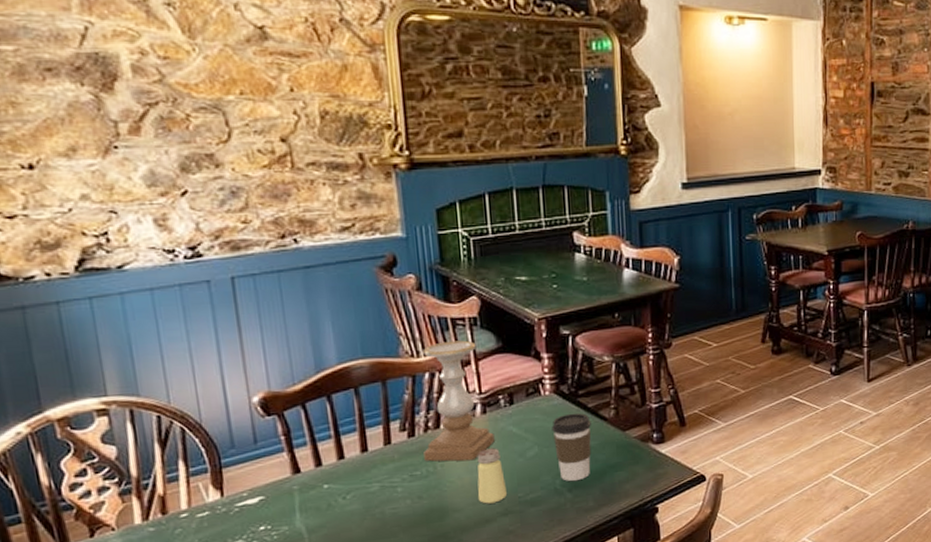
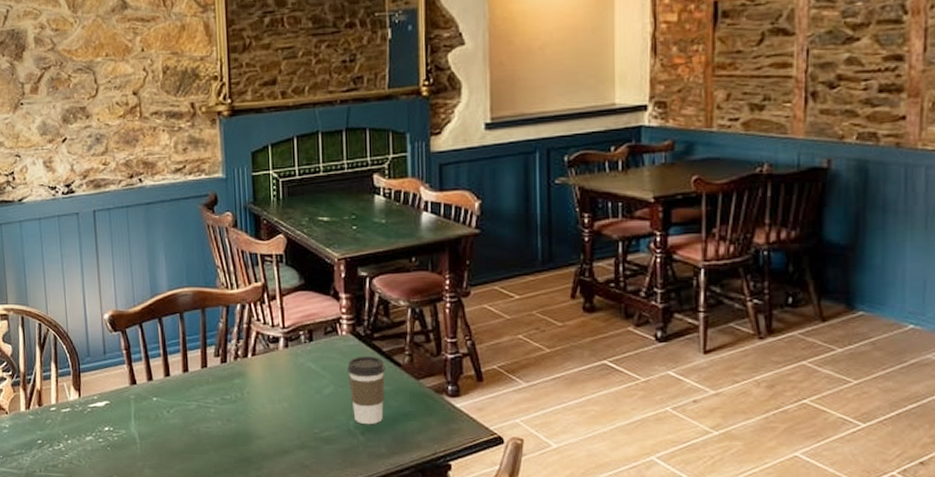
candle holder: present [423,340,495,462] -> none [233,276,295,392]
saltshaker: present [477,448,508,504] -> none [278,381,305,436]

